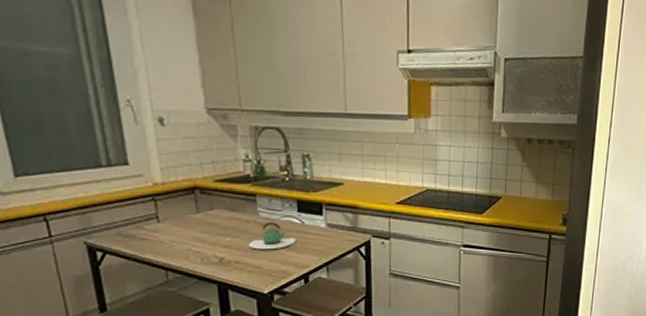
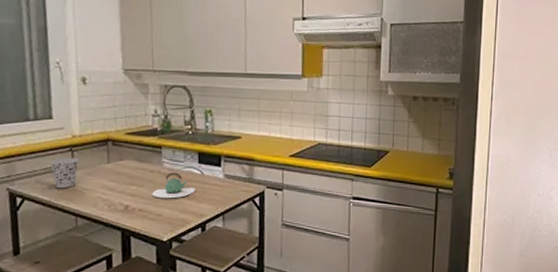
cup: none [130,208,163,241] -> present [50,158,78,189]

